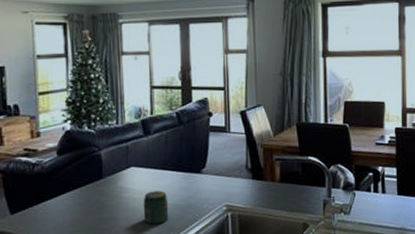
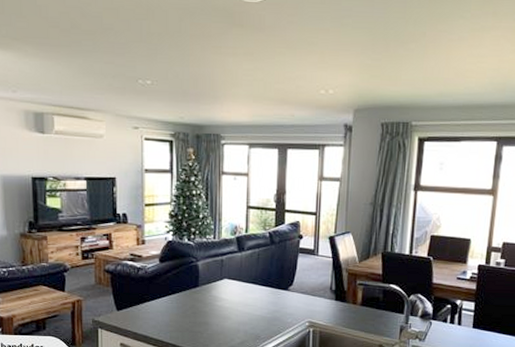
jar: present [143,191,169,225] -> none [233,302,257,332]

